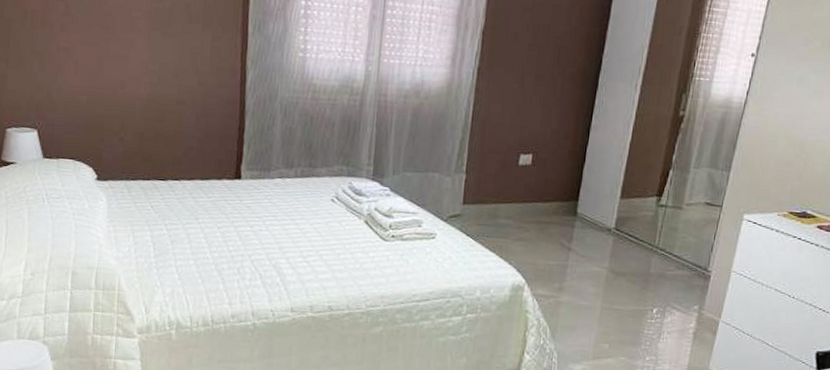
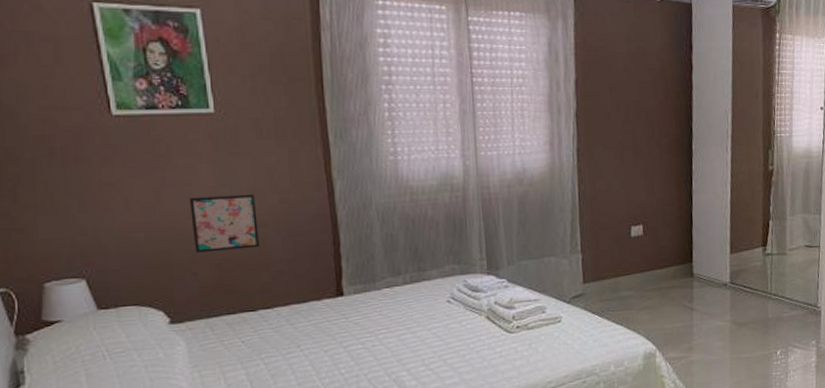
wall art: none [124,69,179,123] -> present [190,194,259,253]

